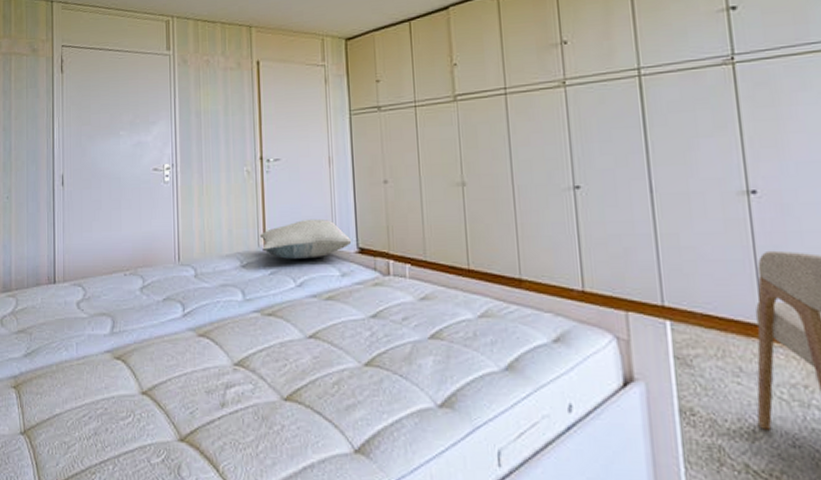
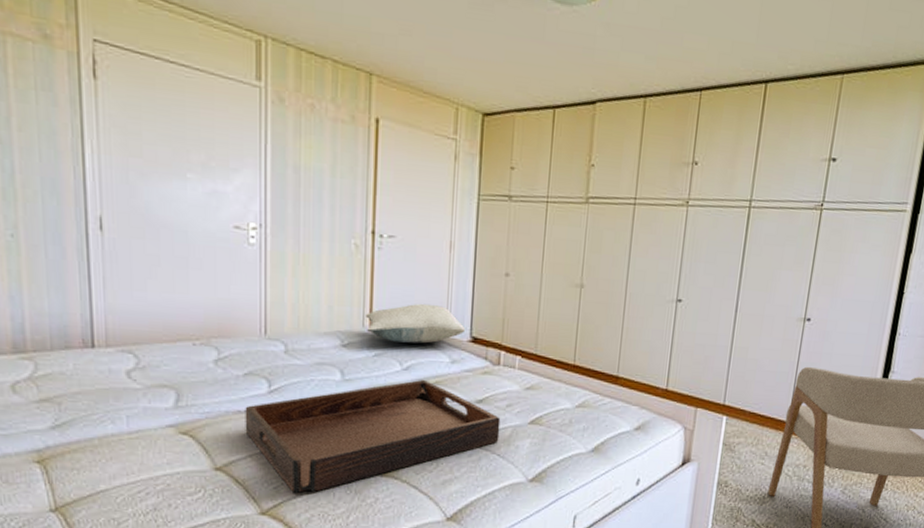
serving tray: none [164,295,399,418] -> present [245,379,501,493]

